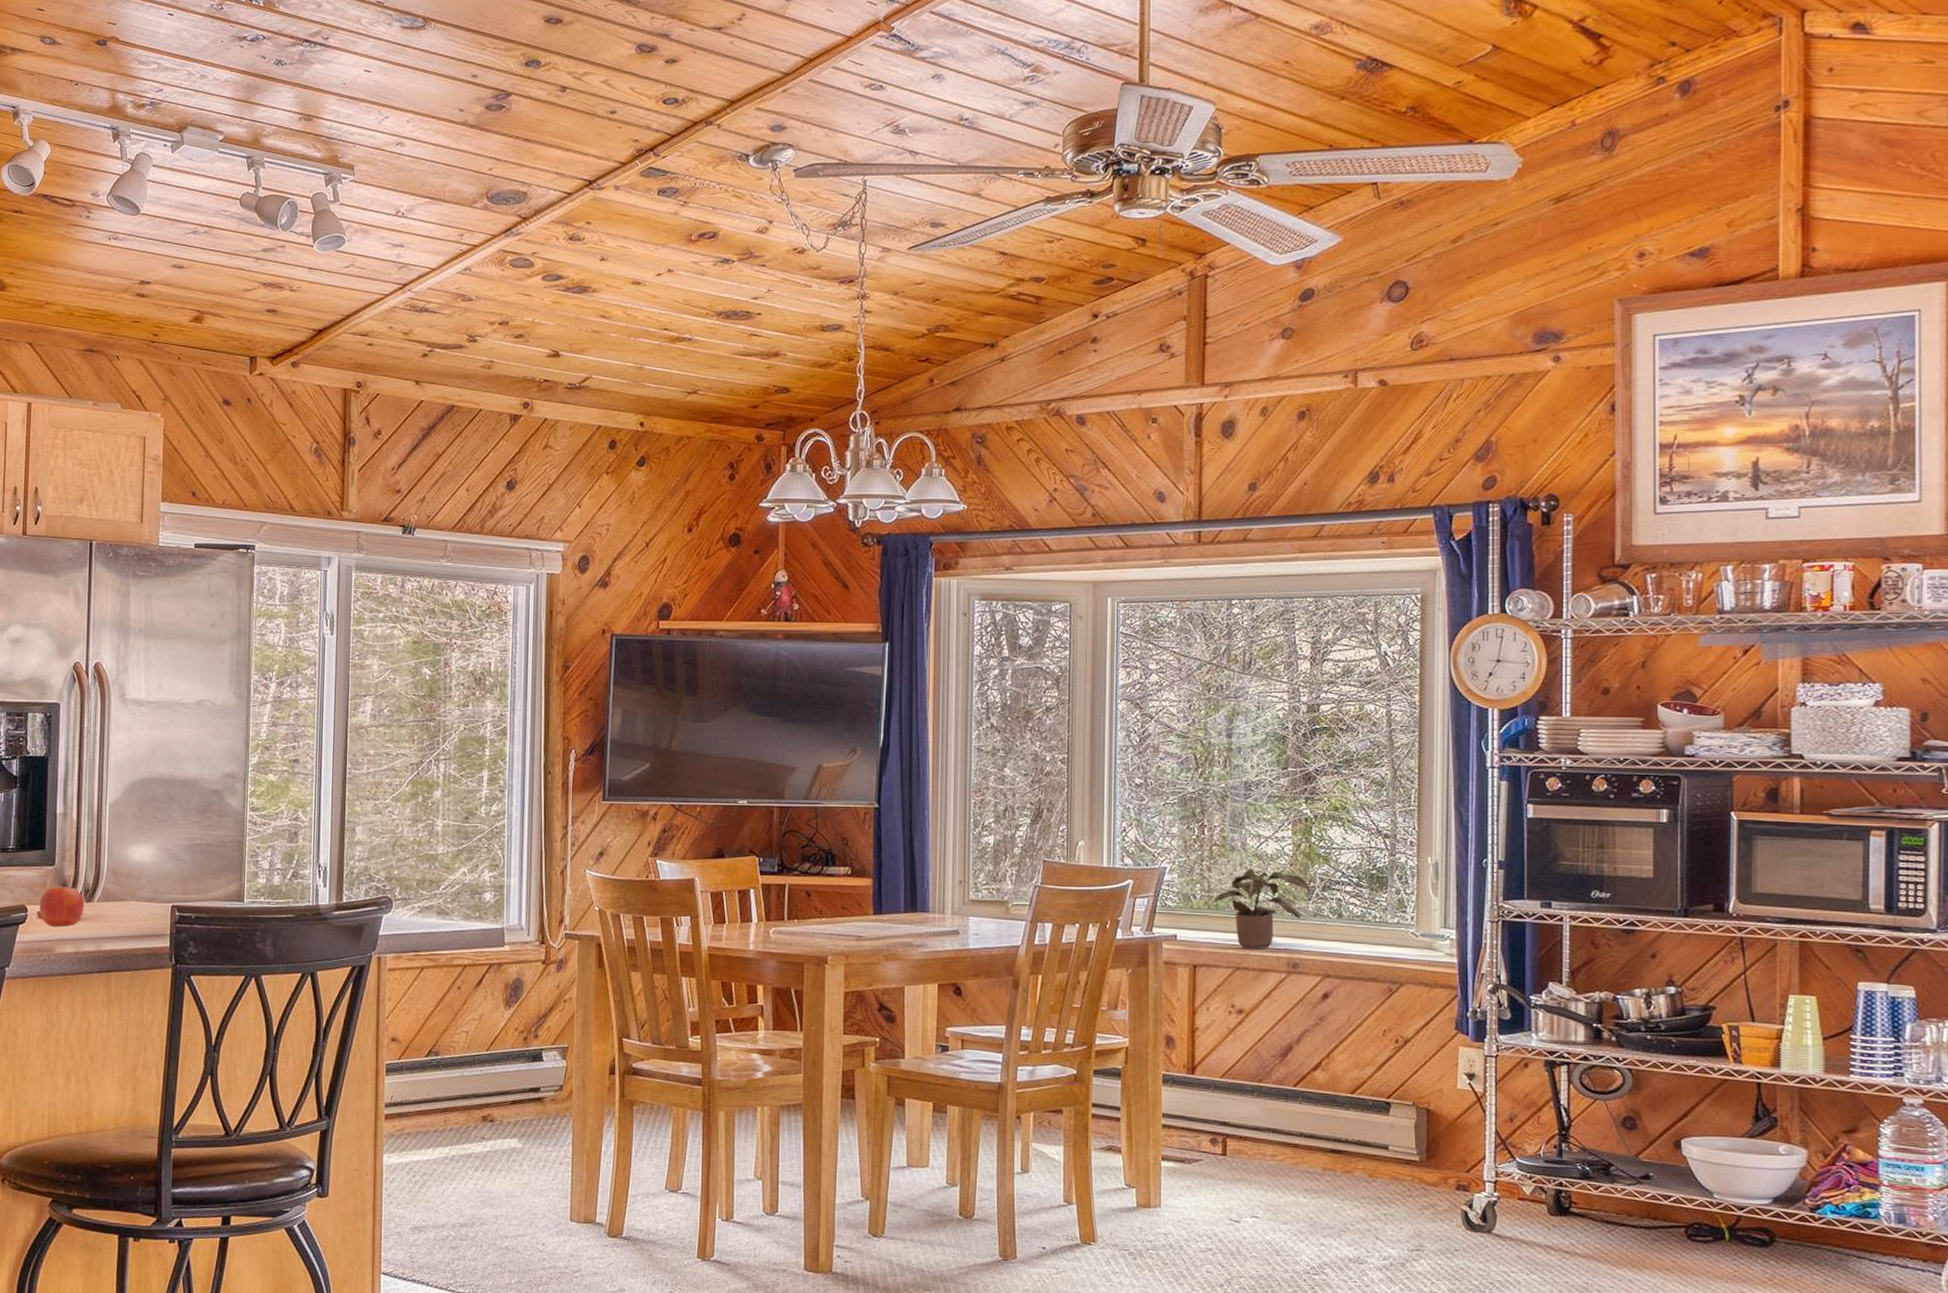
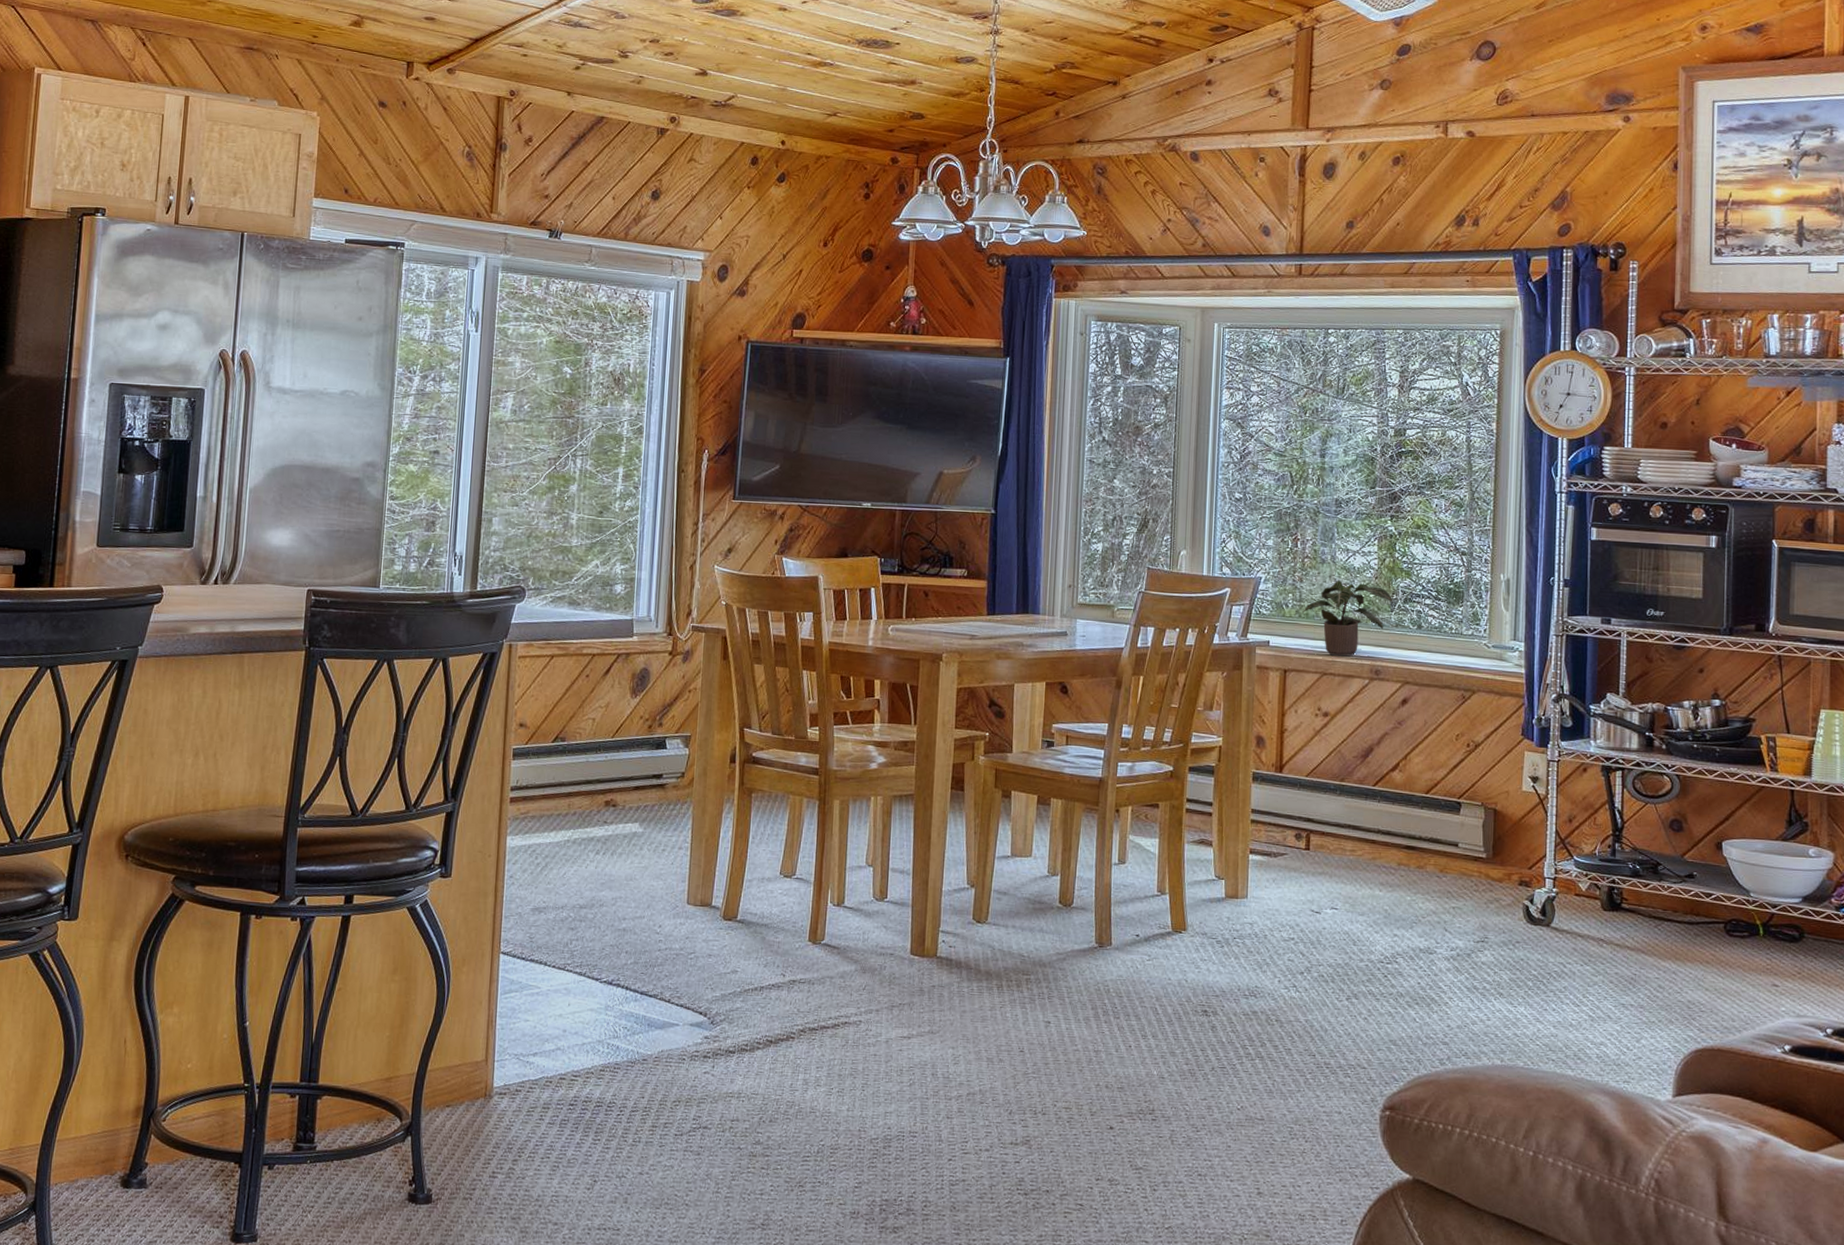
fruit: present [39,882,85,928] -> none [175,564,221,609]

